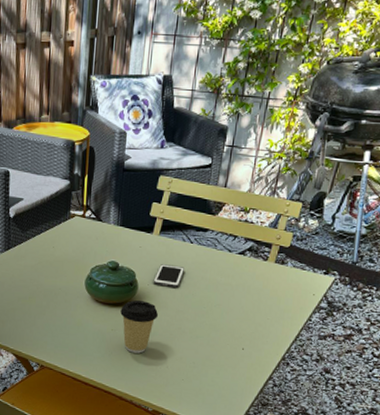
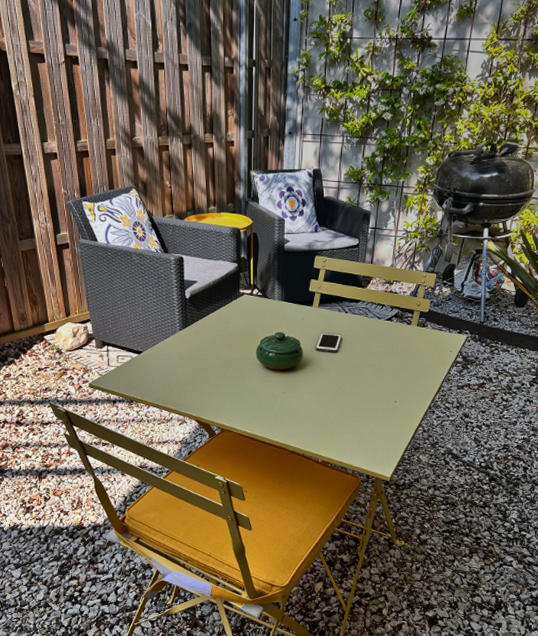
coffee cup: present [120,300,159,354] -> none [289,366,322,412]

